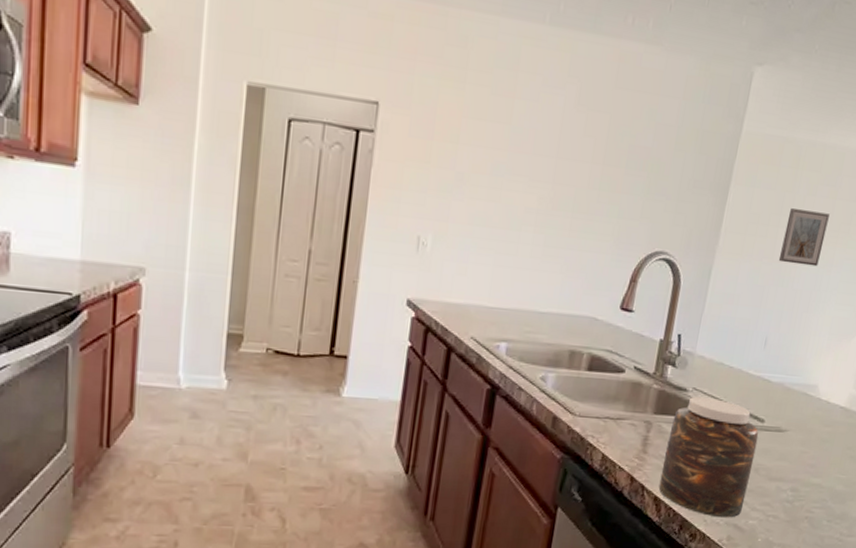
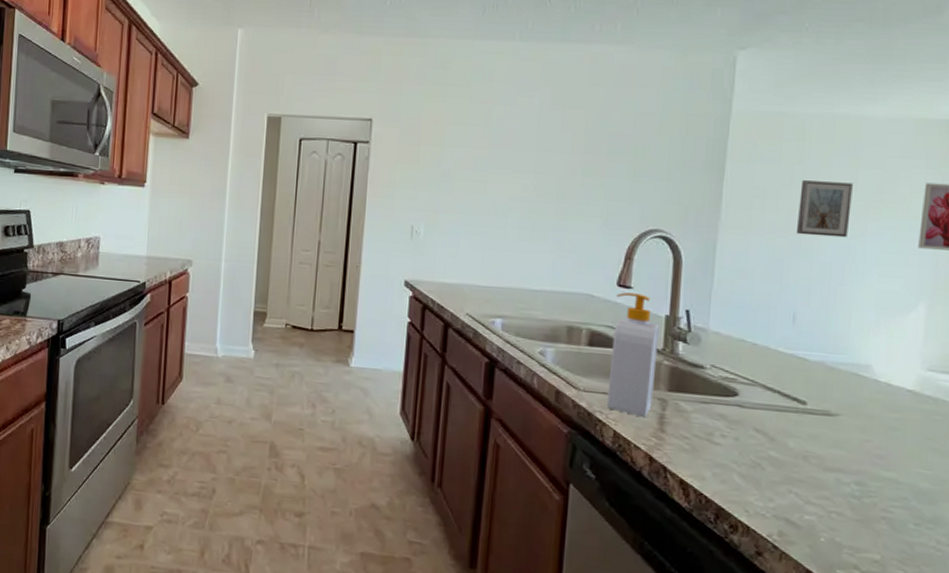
soap bottle: none [598,316,654,440] -> present [606,292,660,418]
jar: present [658,396,759,518] -> none [683,374,802,511]

